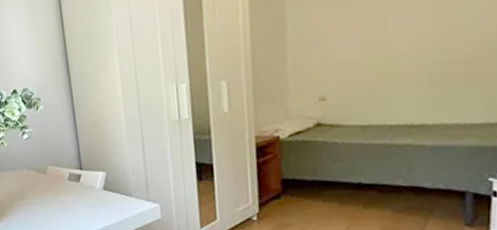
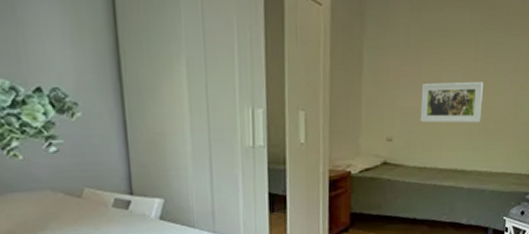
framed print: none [359,17,446,76] -> present [420,81,483,123]

